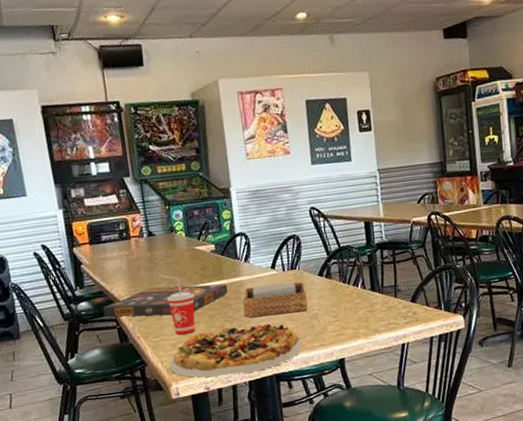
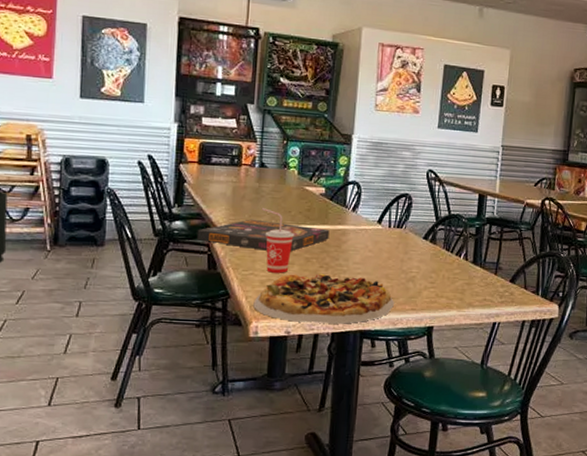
napkin holder: present [243,281,308,318] -> none [340,237,408,272]

